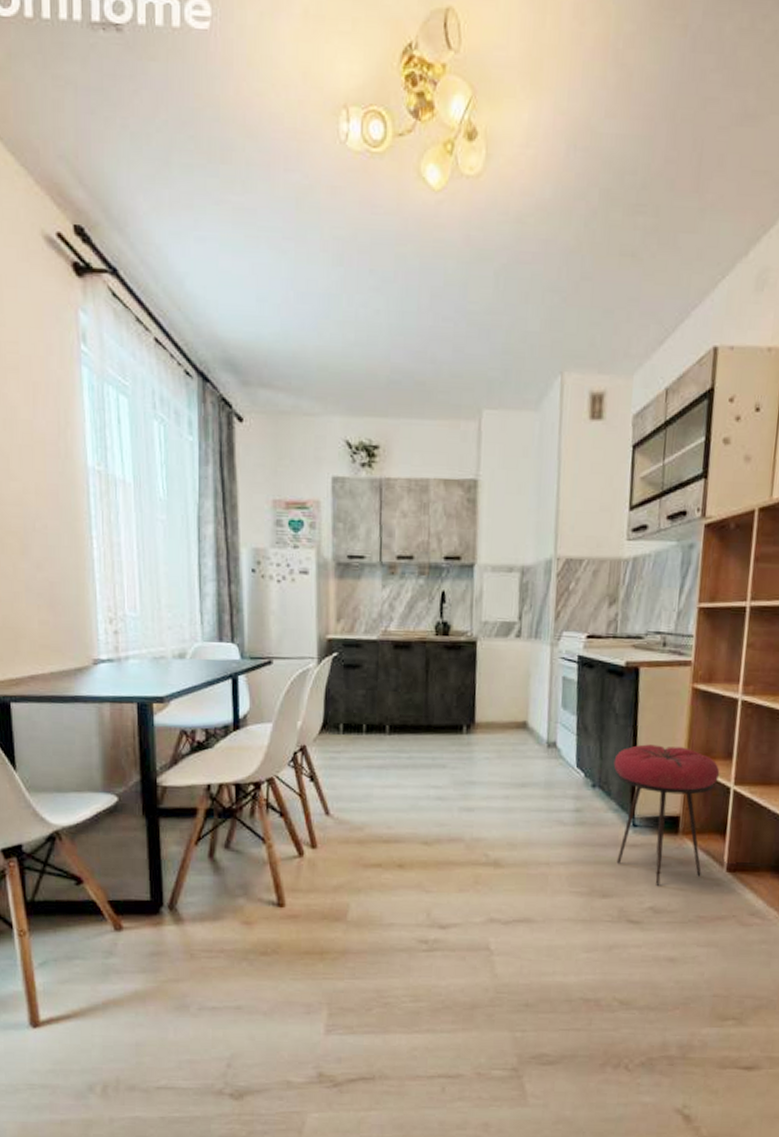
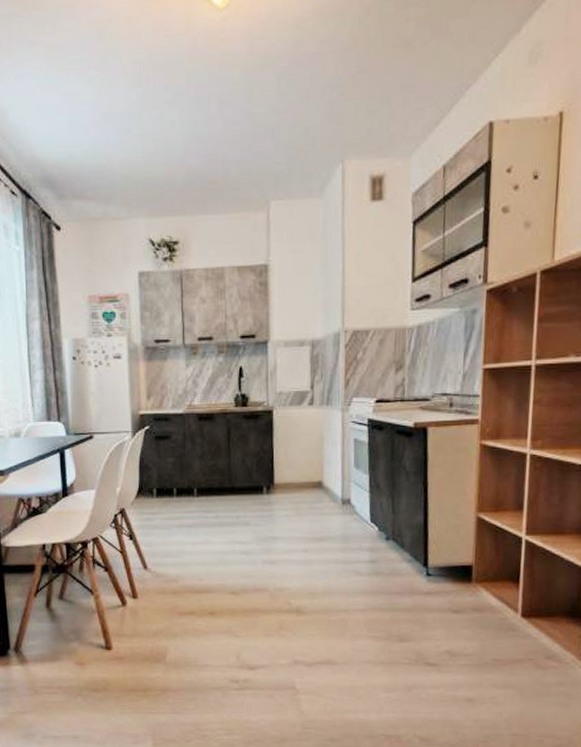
stool: present [613,744,720,886] -> none [406,499,511,631]

